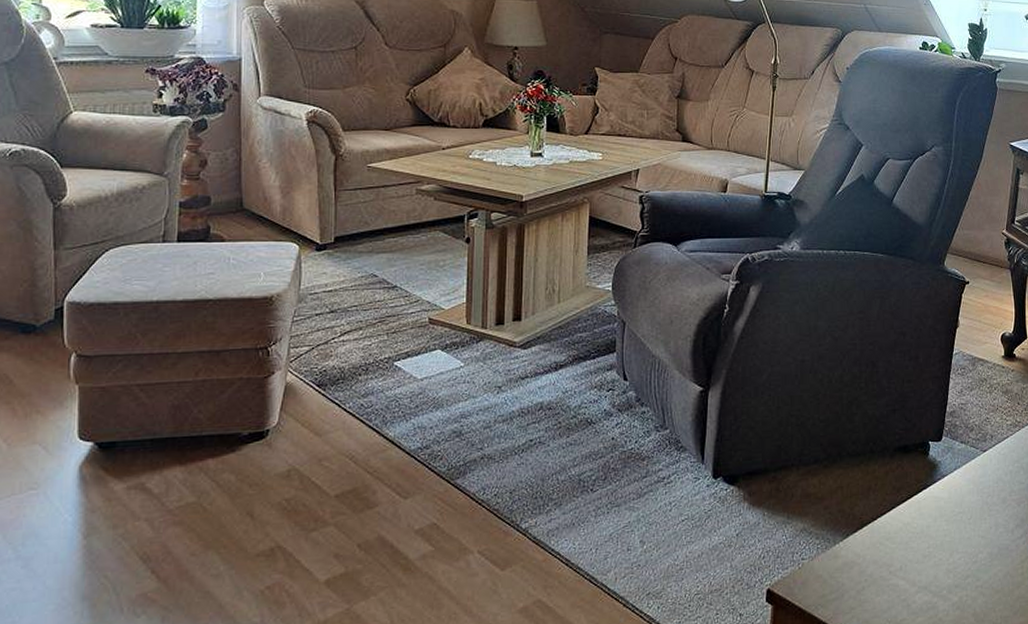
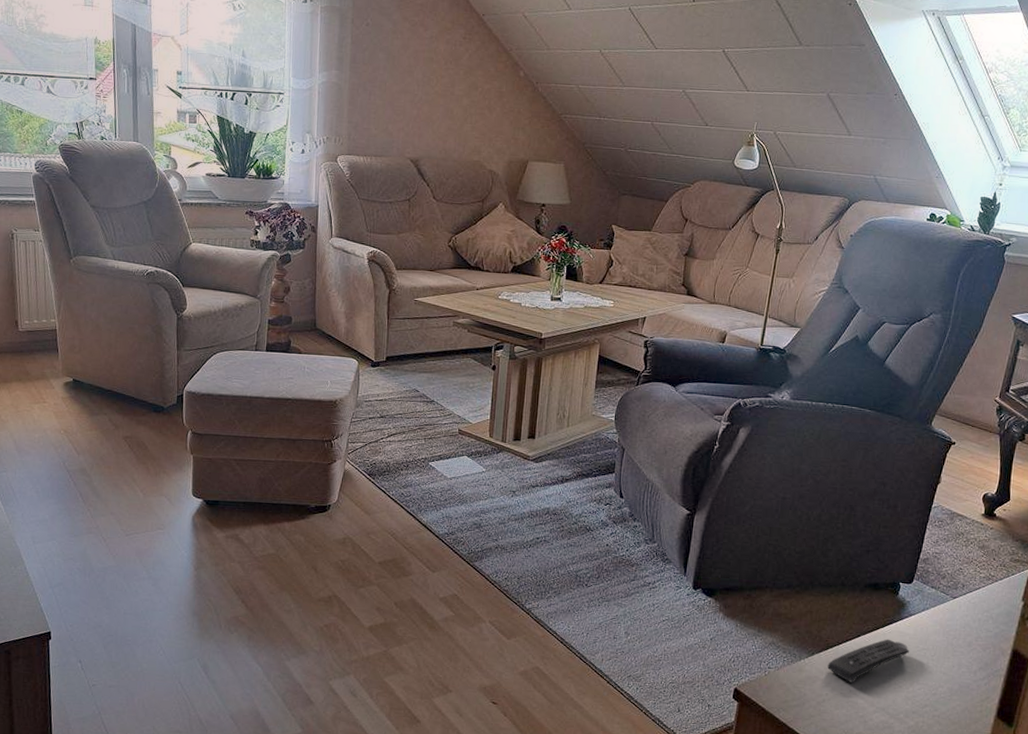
remote control: none [864,506,946,564] -> present [827,639,910,684]

